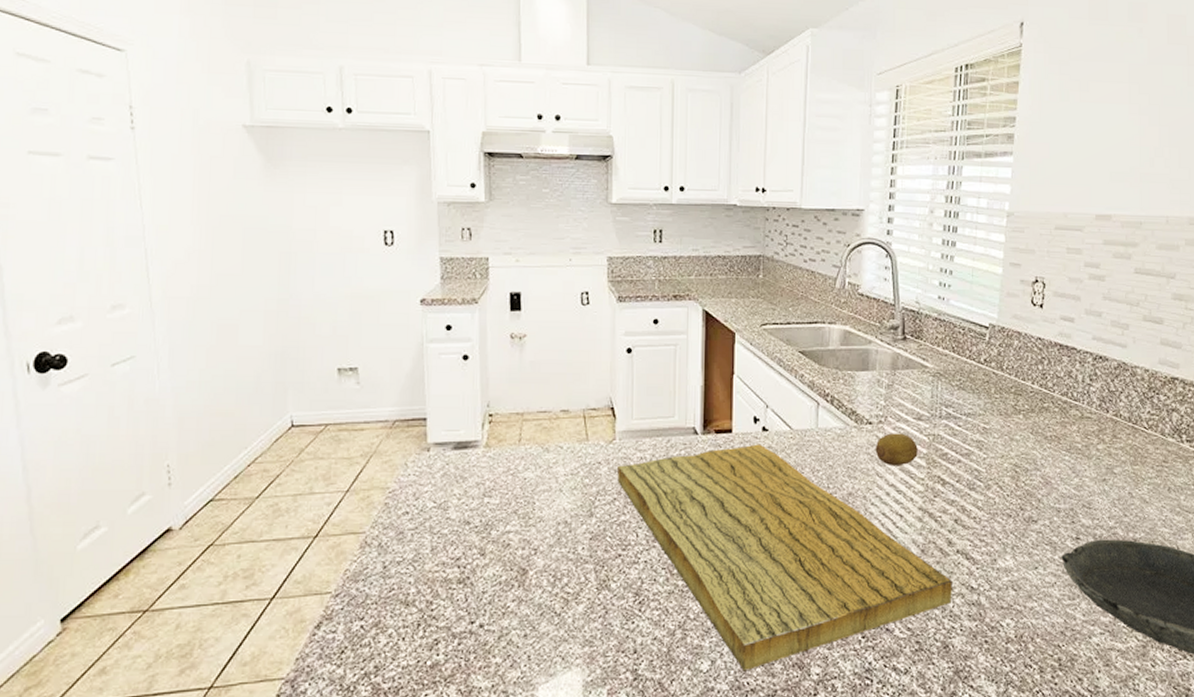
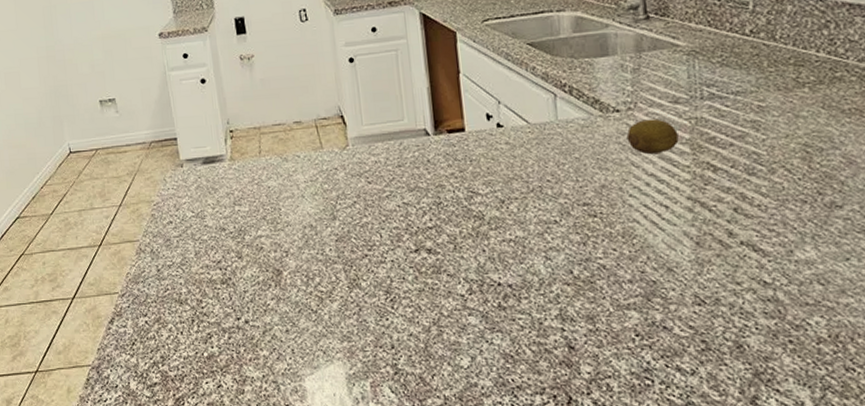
cutting board: present [617,444,952,671] -> none [354,140,741,368]

